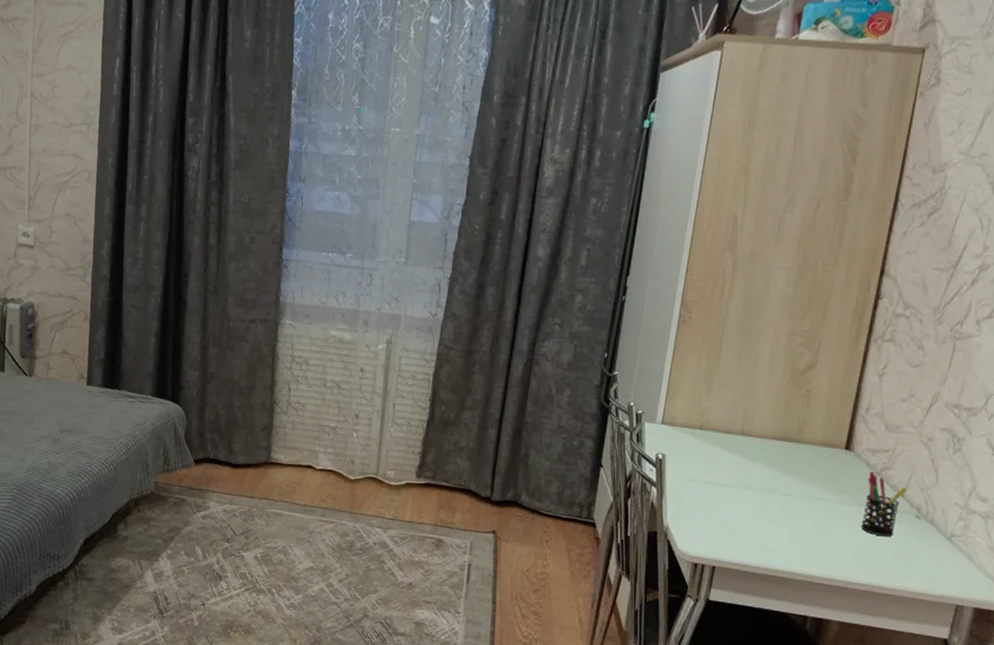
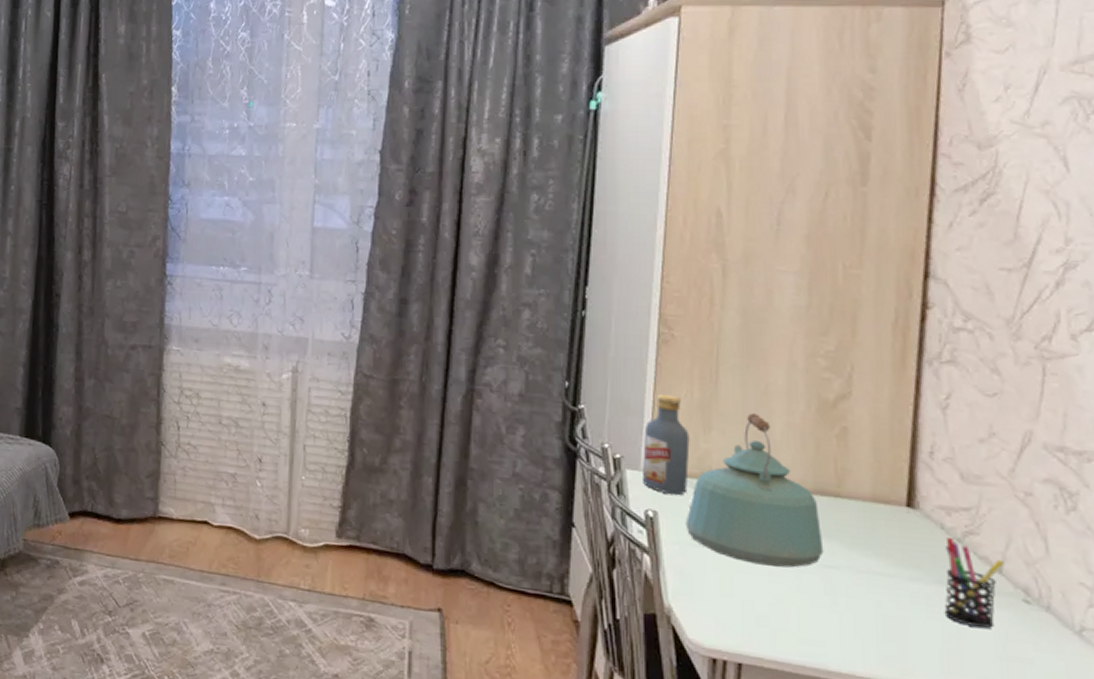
vodka: none [656,363,695,443] -> present [641,393,690,496]
kettle: none [685,379,783,496] -> present [685,413,824,568]

